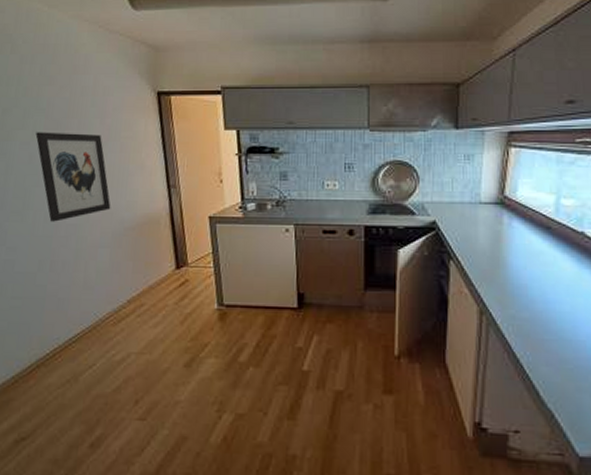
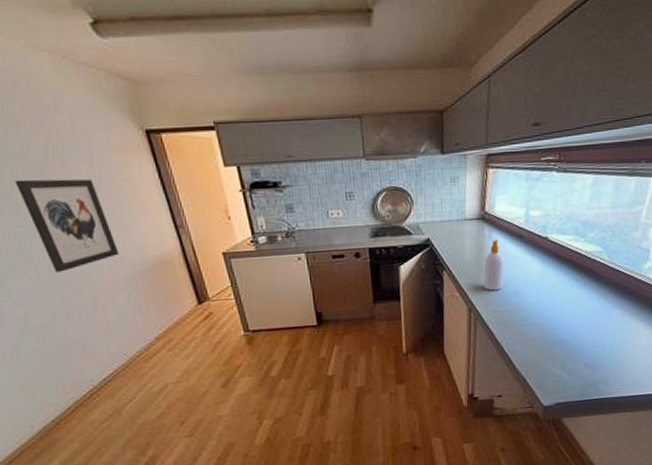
soap bottle: none [499,229,527,292] -> present [483,239,504,291]

